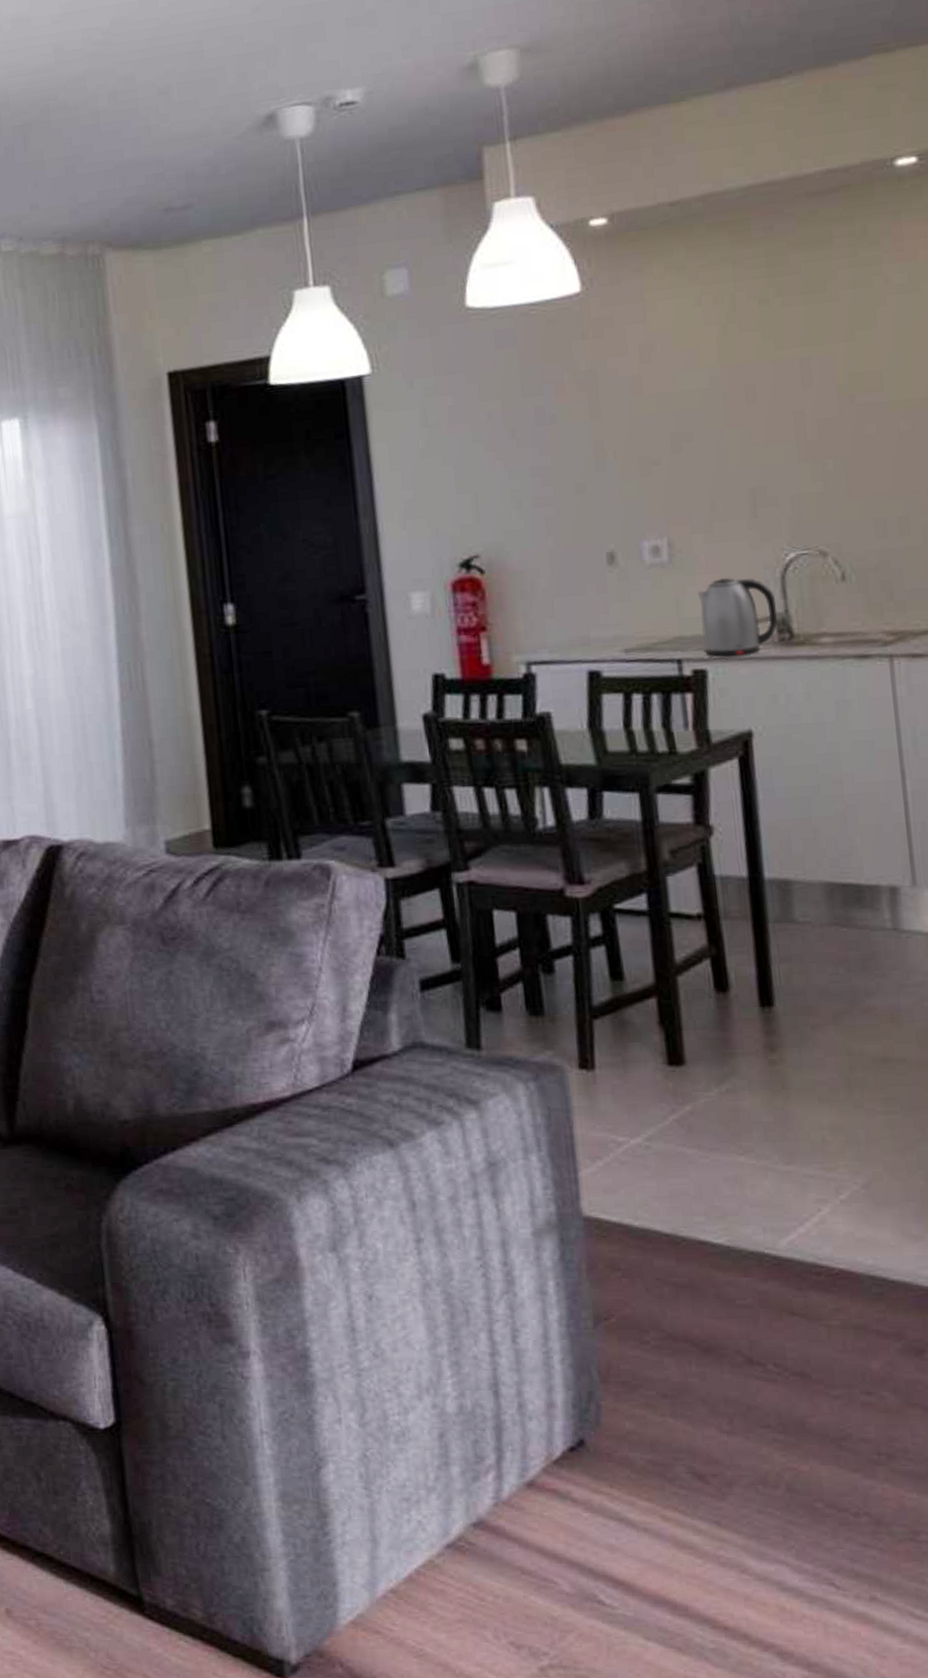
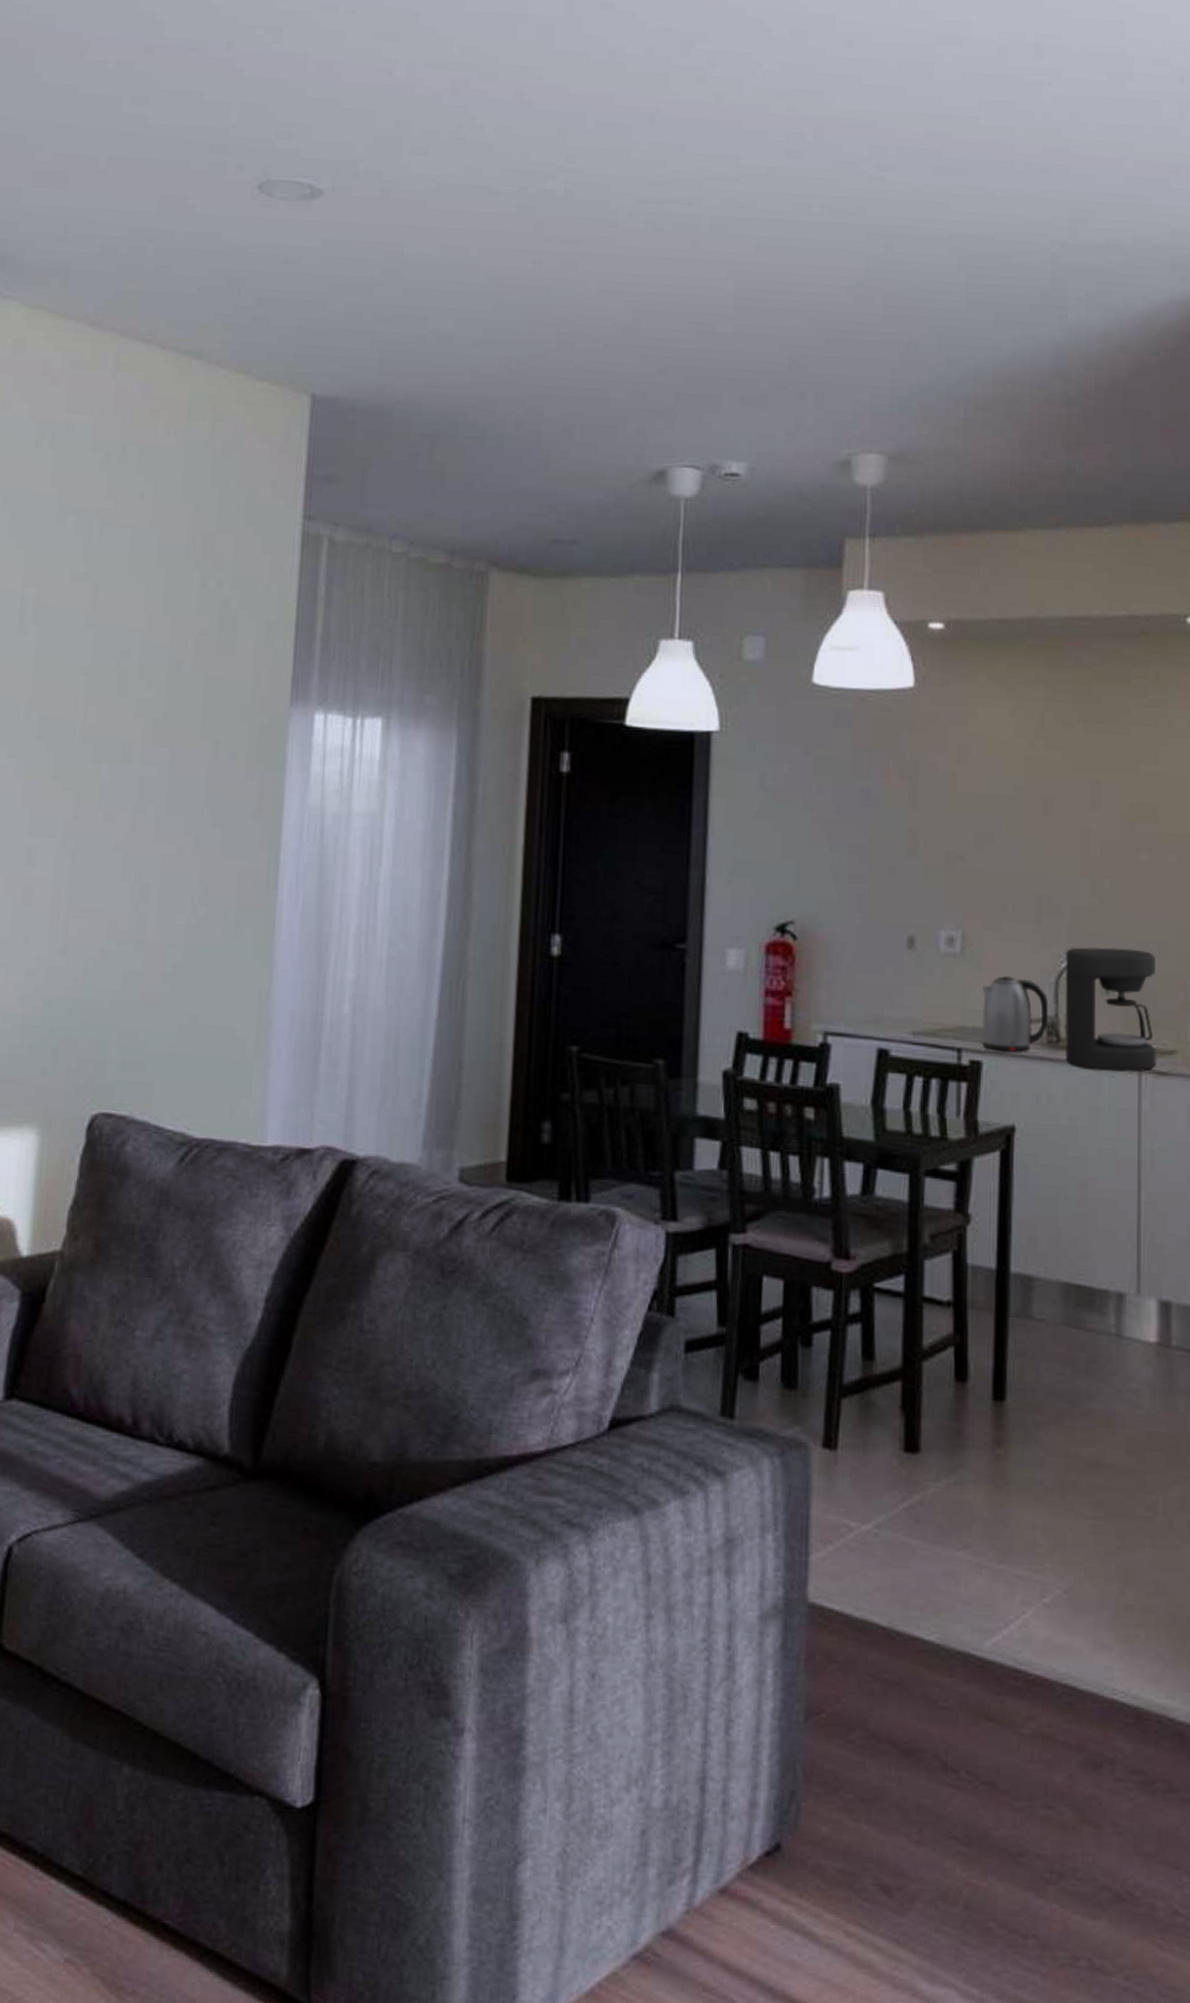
coffee maker: none [789,529,909,664] -> present [1064,947,1156,1072]

